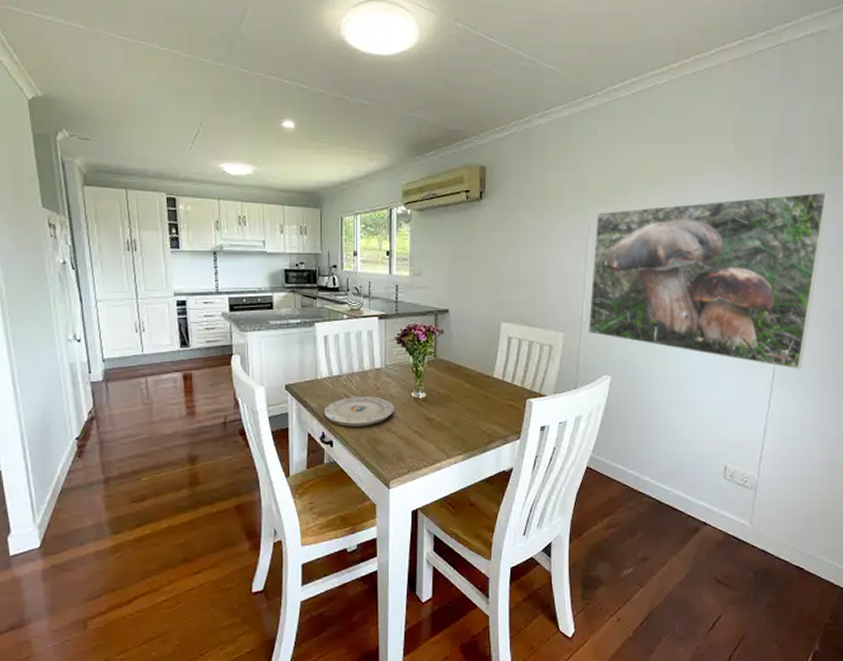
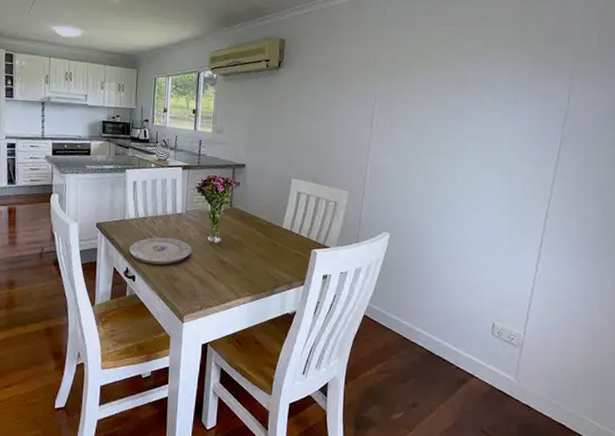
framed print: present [588,191,829,370] -> none [371,76,598,239]

